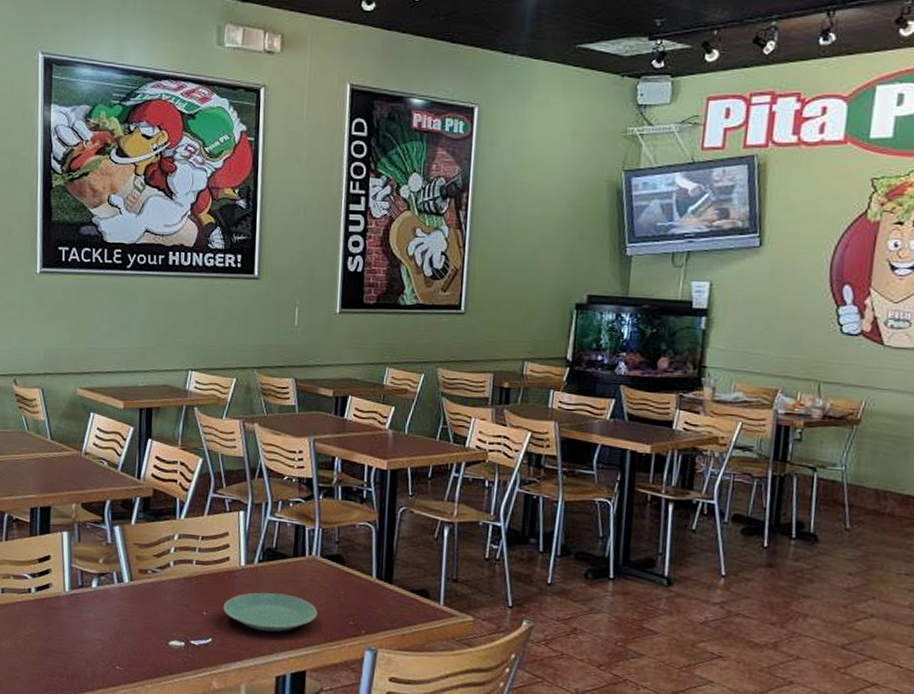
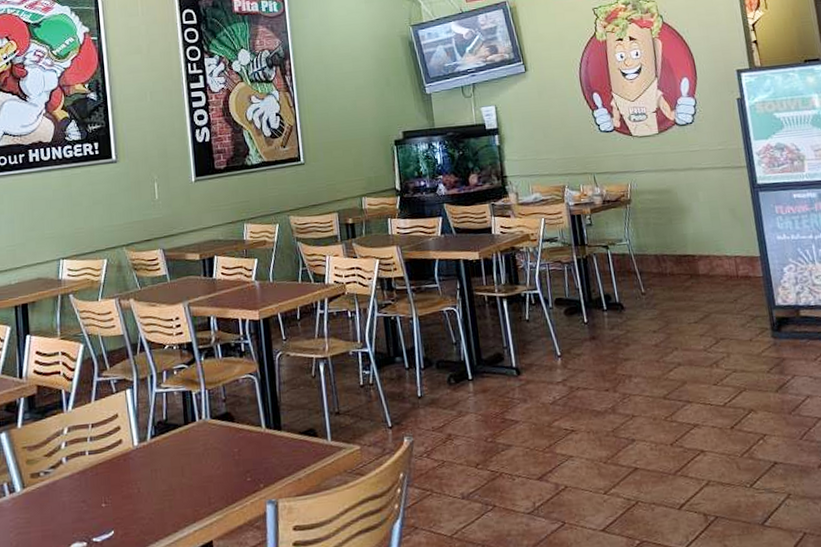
plate: present [223,592,318,632] -> none [121,464,216,510]

